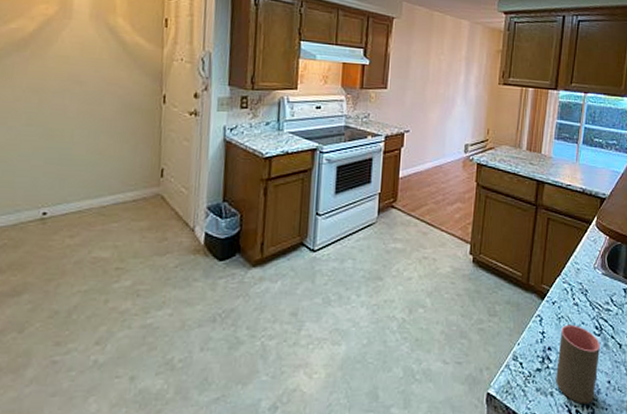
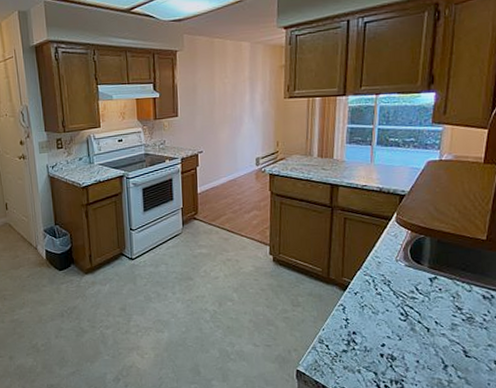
cup: present [556,324,600,405] -> none [362,312,406,381]

